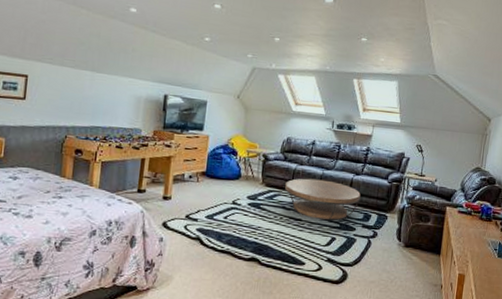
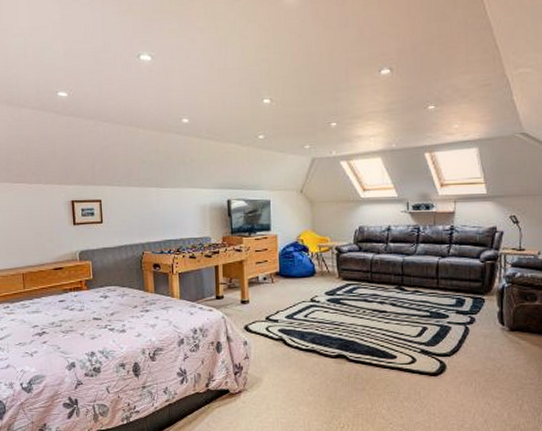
coffee table: present [284,178,361,221] -> none [363,267,450,310]

